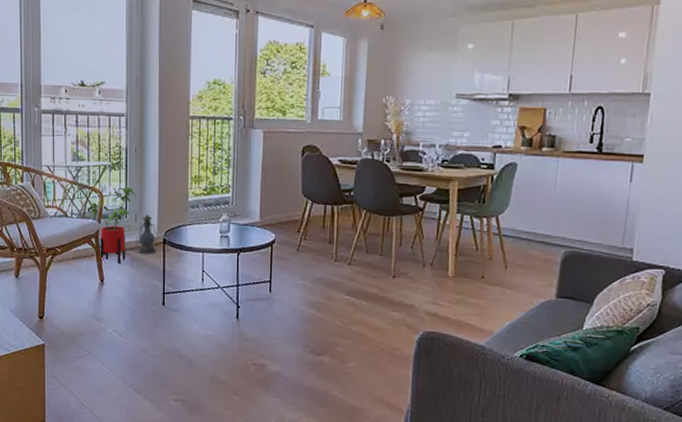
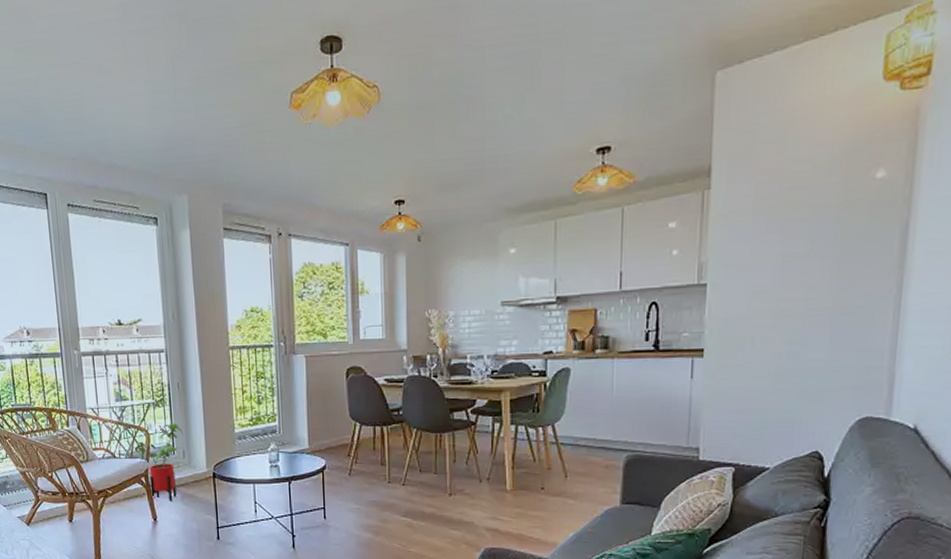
lantern: present [136,215,159,254] -> none [185,450,209,489]

